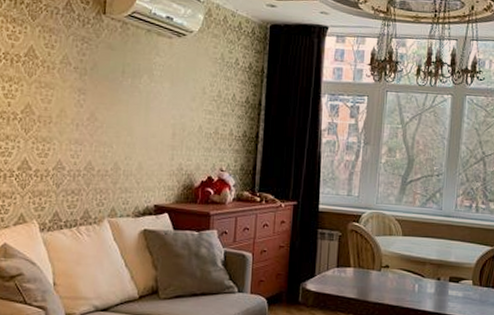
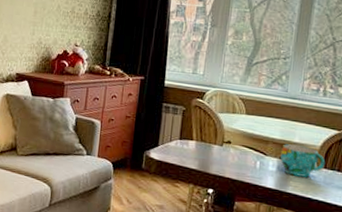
cup: none [438,264,481,297] -> present [280,144,326,178]

